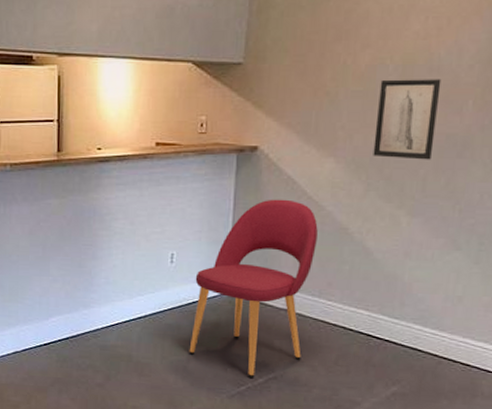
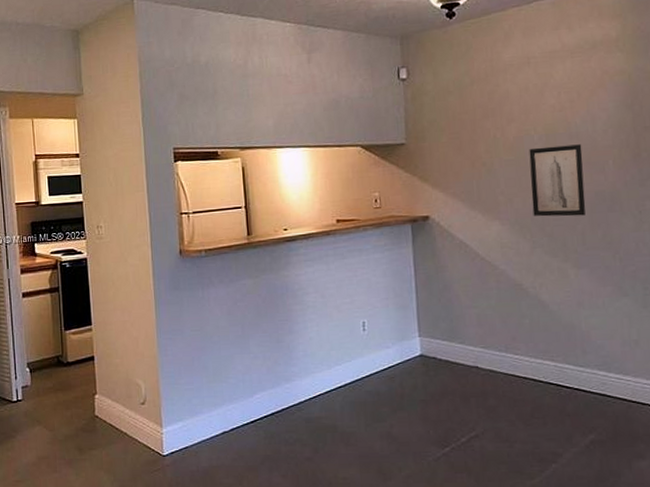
dining chair: present [189,199,318,378] -> none [388,262,499,438]

